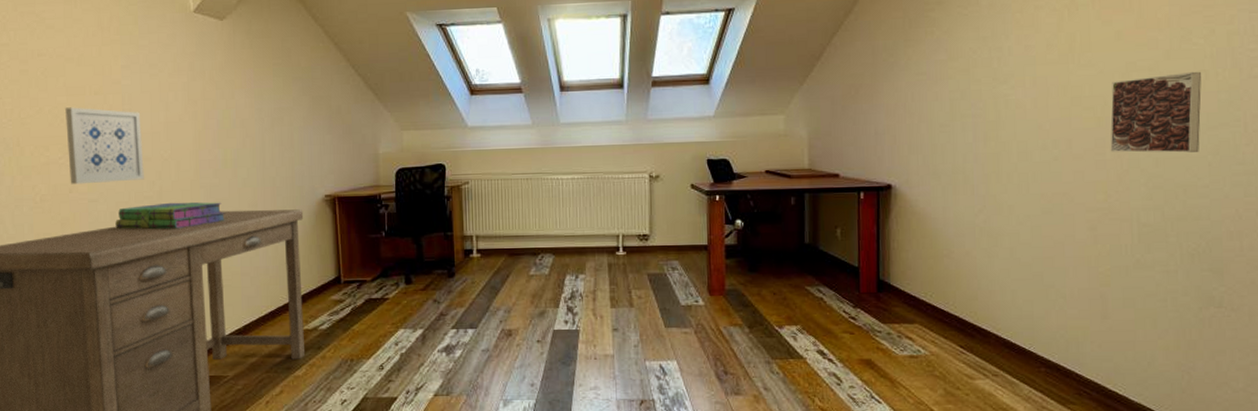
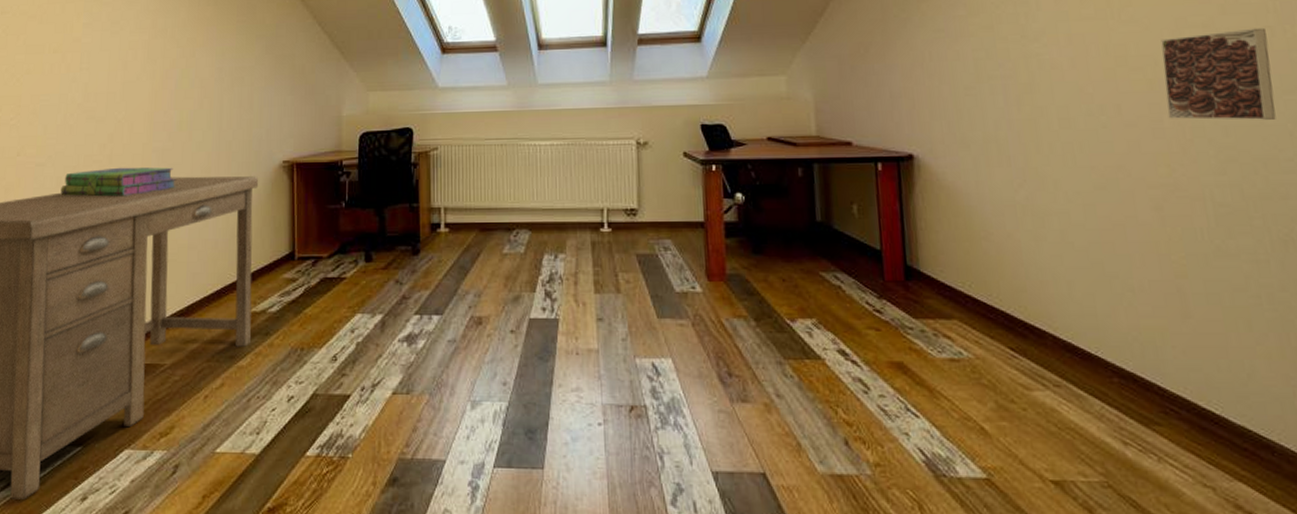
wall art: present [65,107,144,185] -> none [19,66,98,147]

